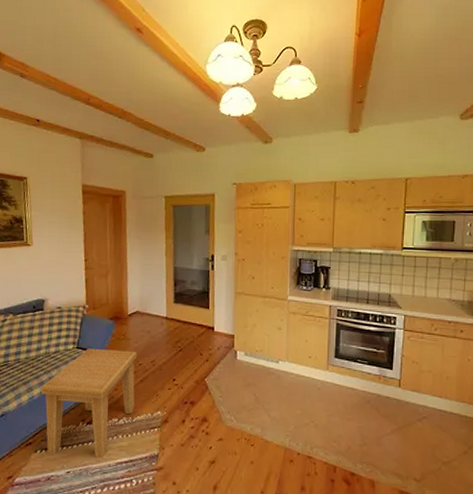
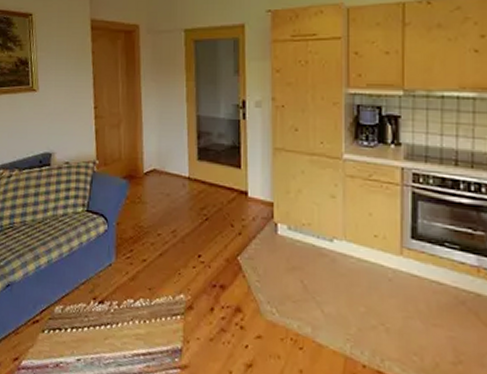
side table: present [40,349,137,458] -> none [47,213,155,347]

